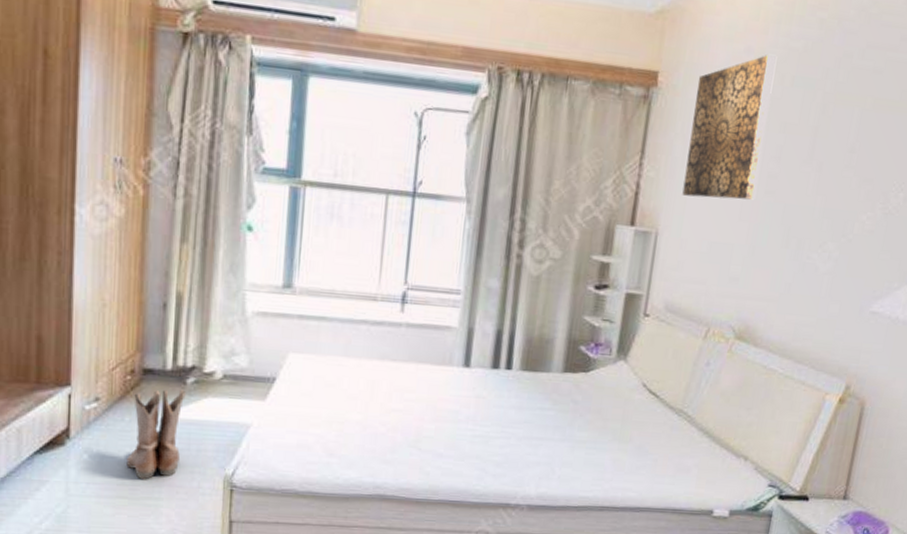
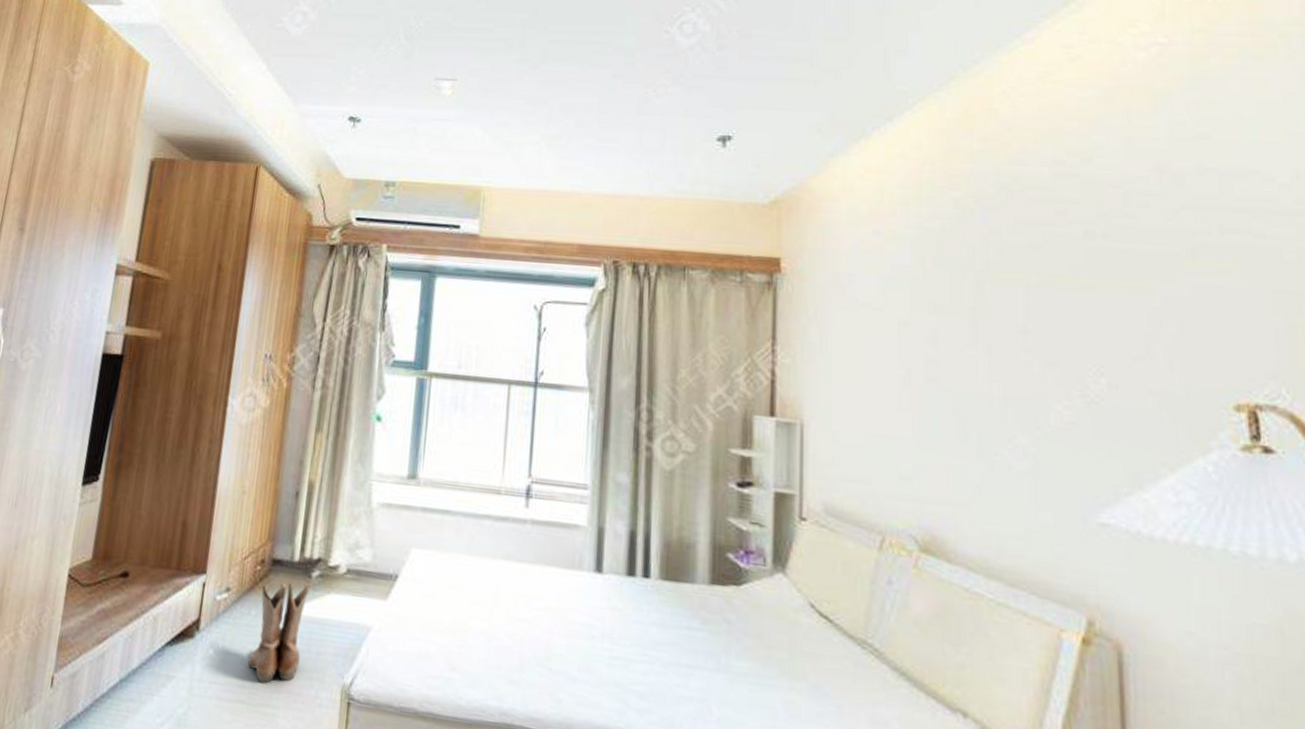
wall art: present [682,54,777,200] -> none [825,235,915,388]

